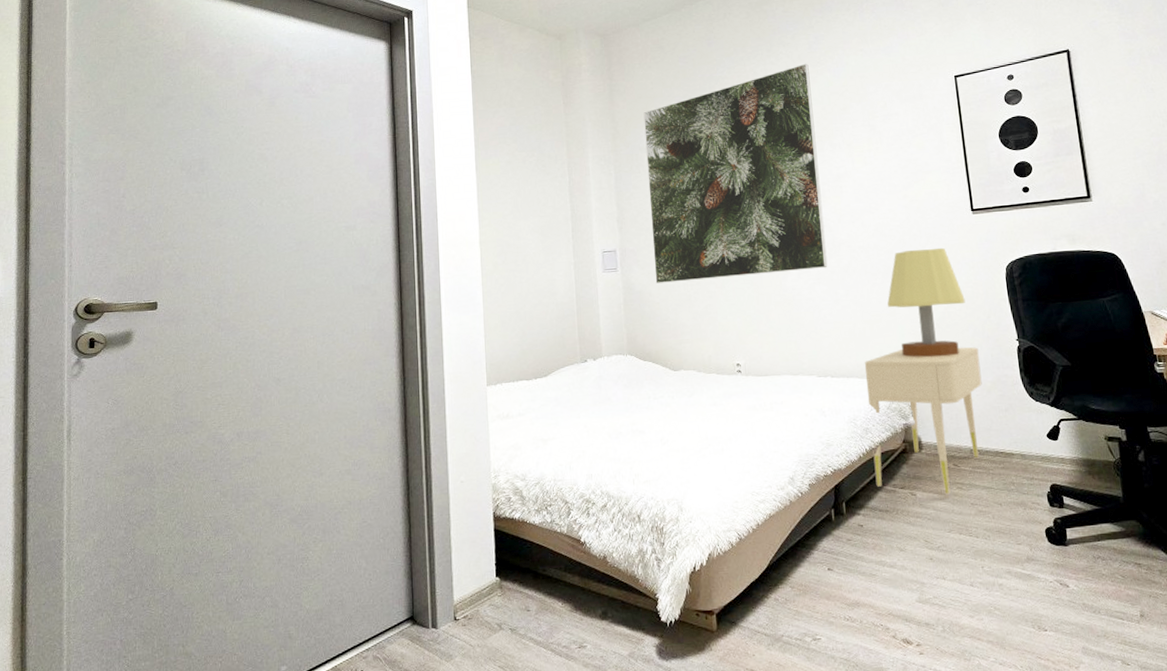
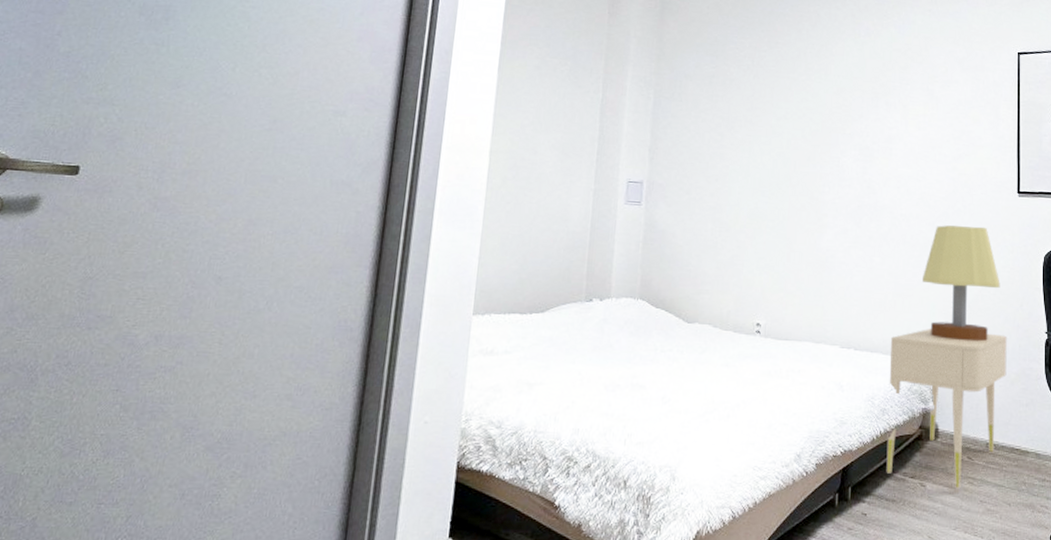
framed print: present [643,63,828,283] -> none [681,14,874,232]

